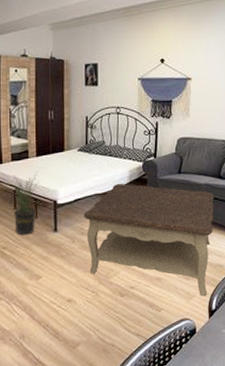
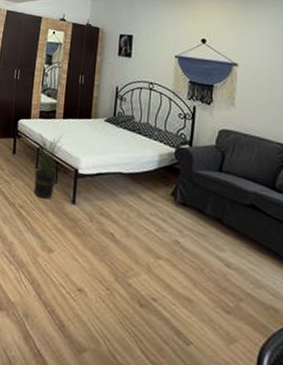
coffee table: present [83,183,215,297] -> none [104,166,267,347]

